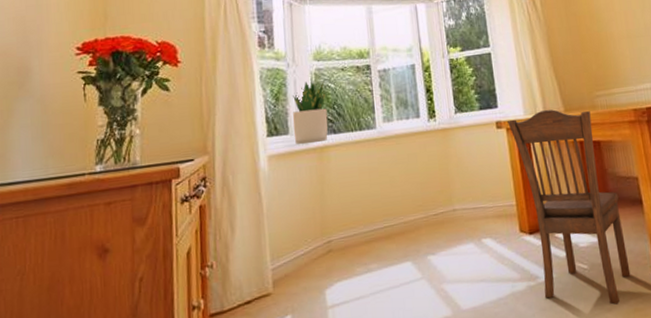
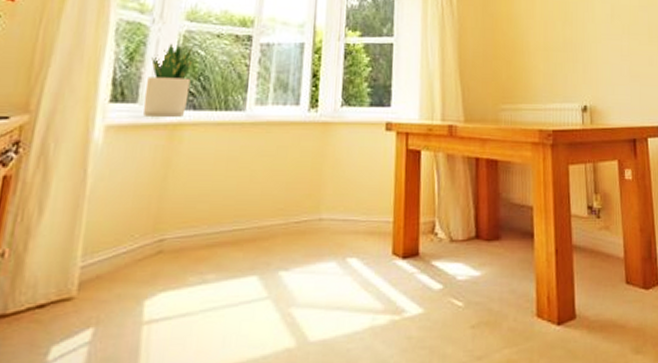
dining chair: present [508,109,631,305] -> none [399,116,509,352]

